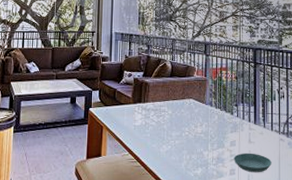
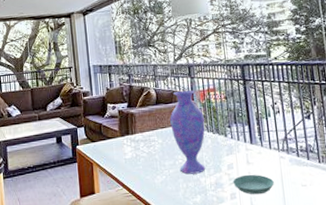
vase: none [182,67,215,147] -> present [170,90,206,175]

